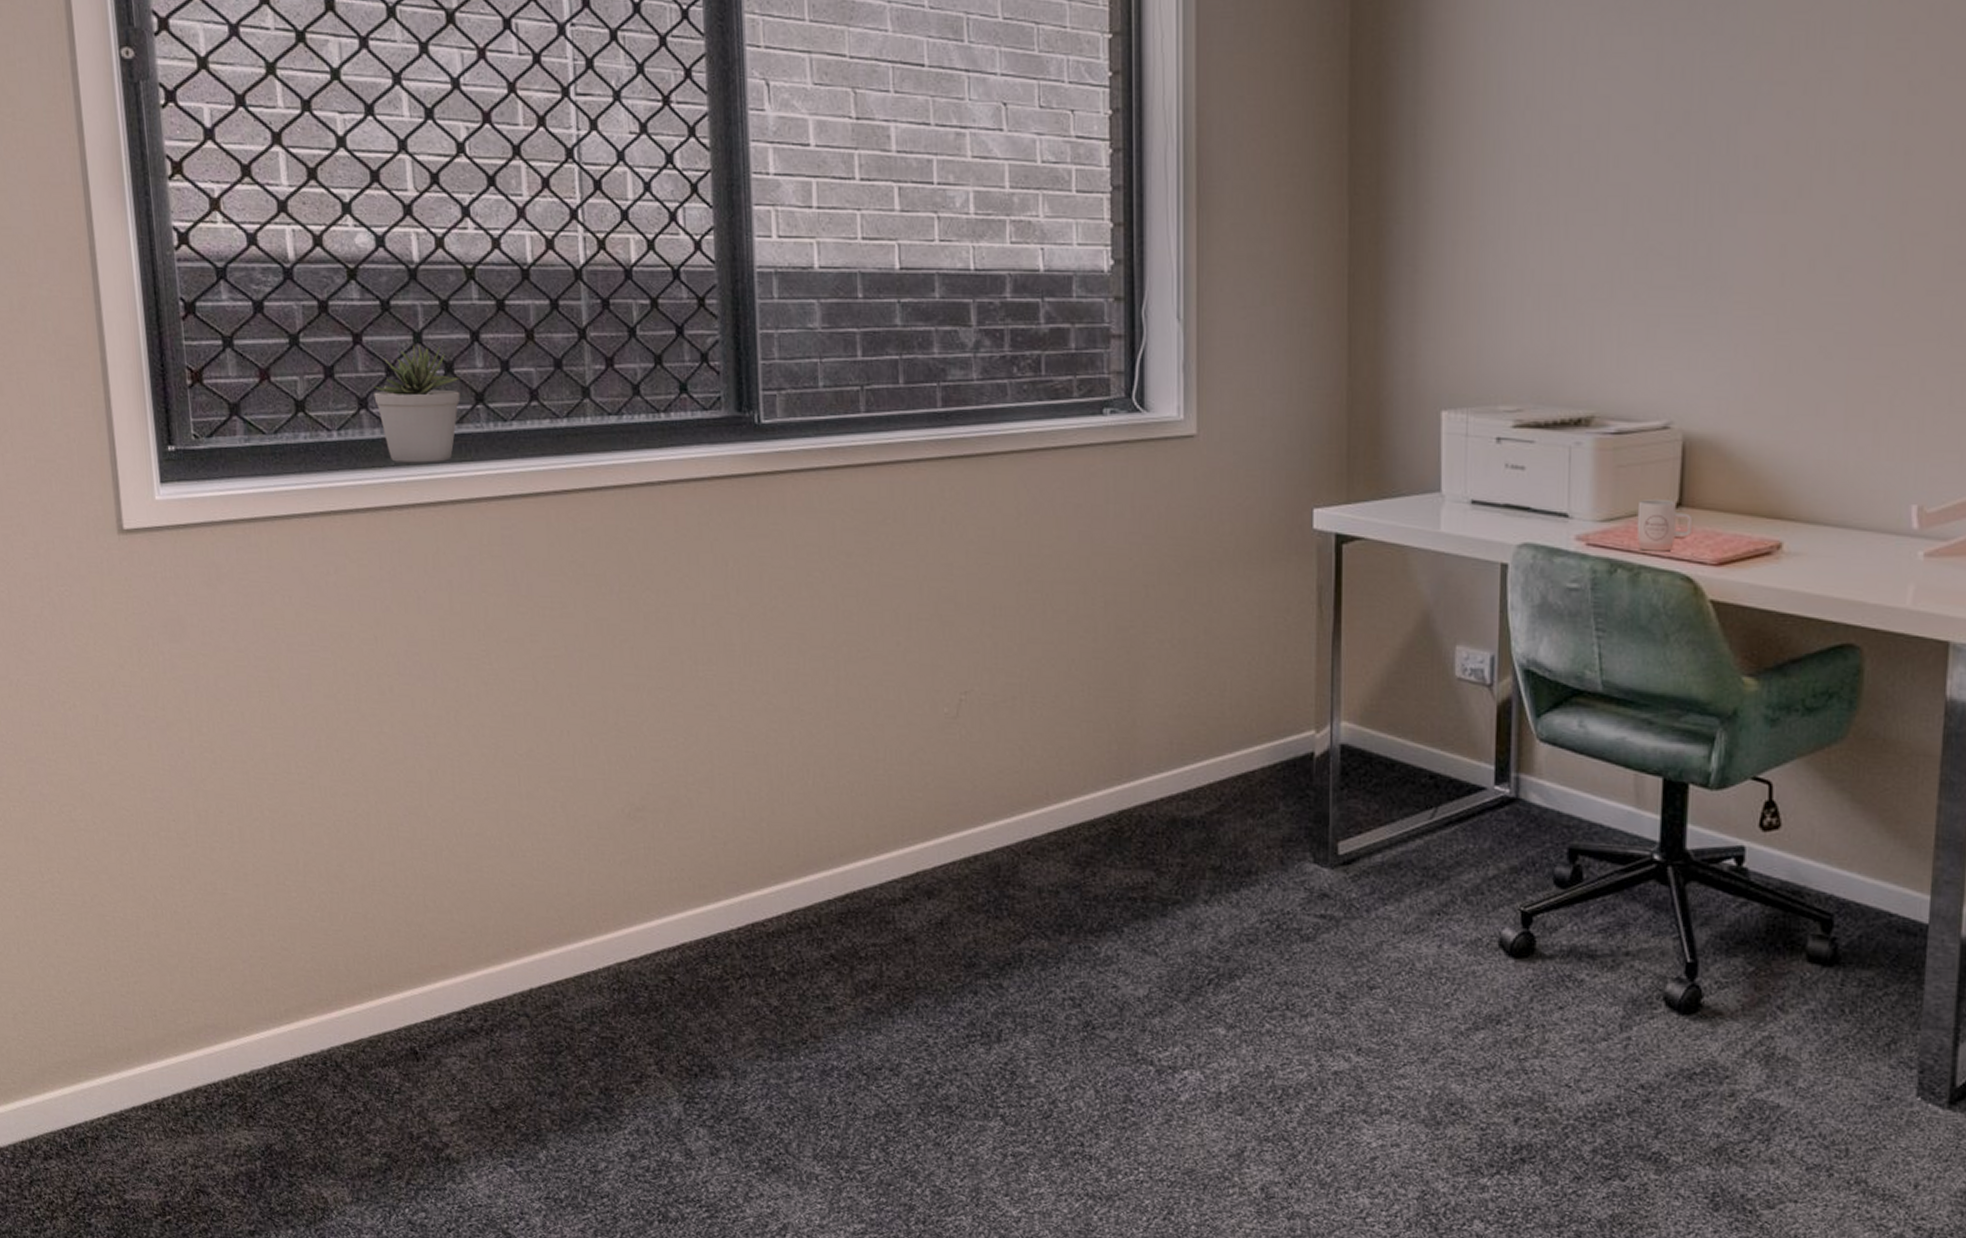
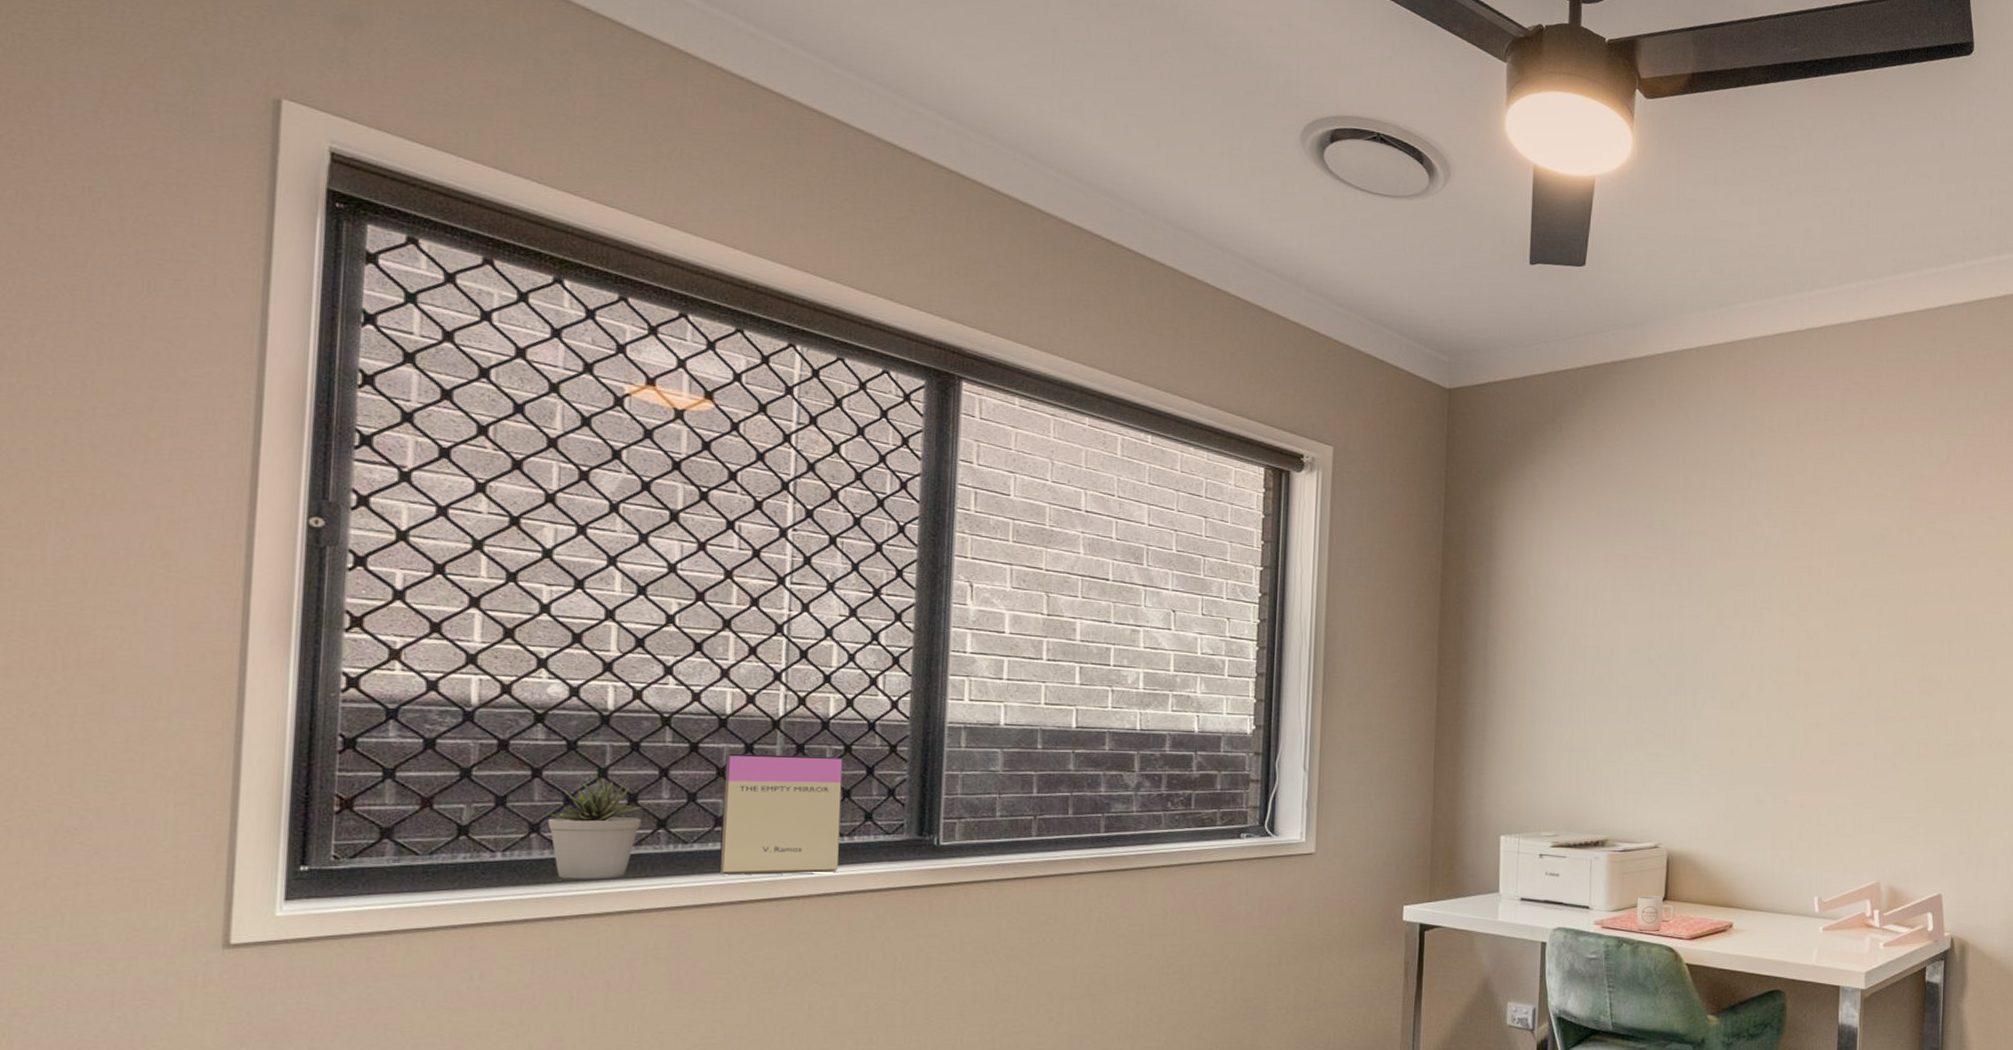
books: none [532,311,659,460] -> present [719,753,843,876]

